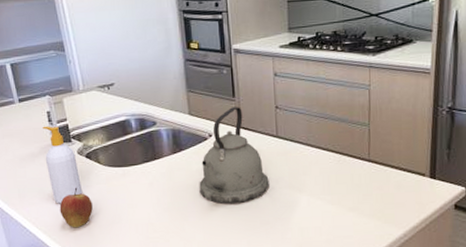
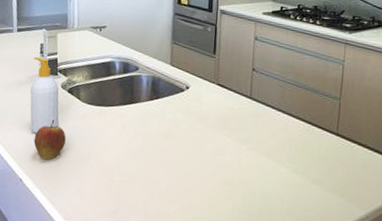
kettle: present [199,107,269,205] -> none [169,63,238,159]

